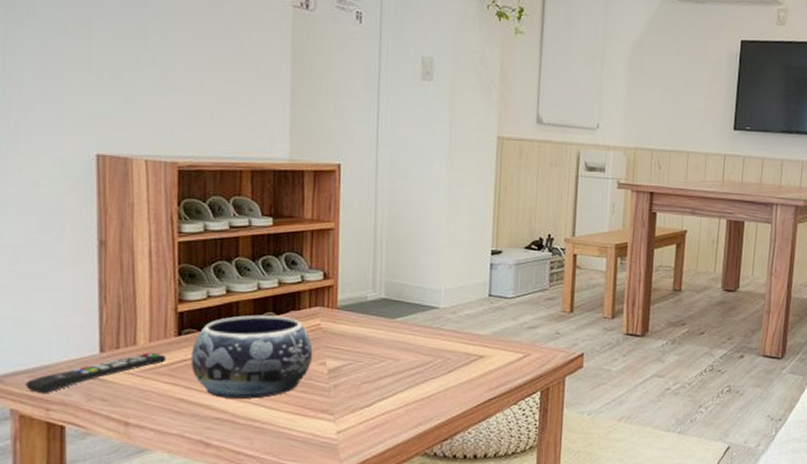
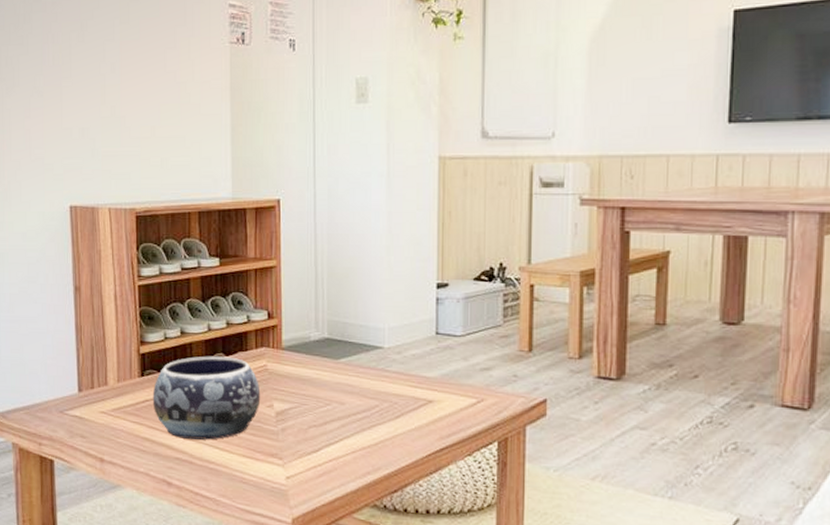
remote control: present [25,352,166,394] -> none [23,392,132,430]

